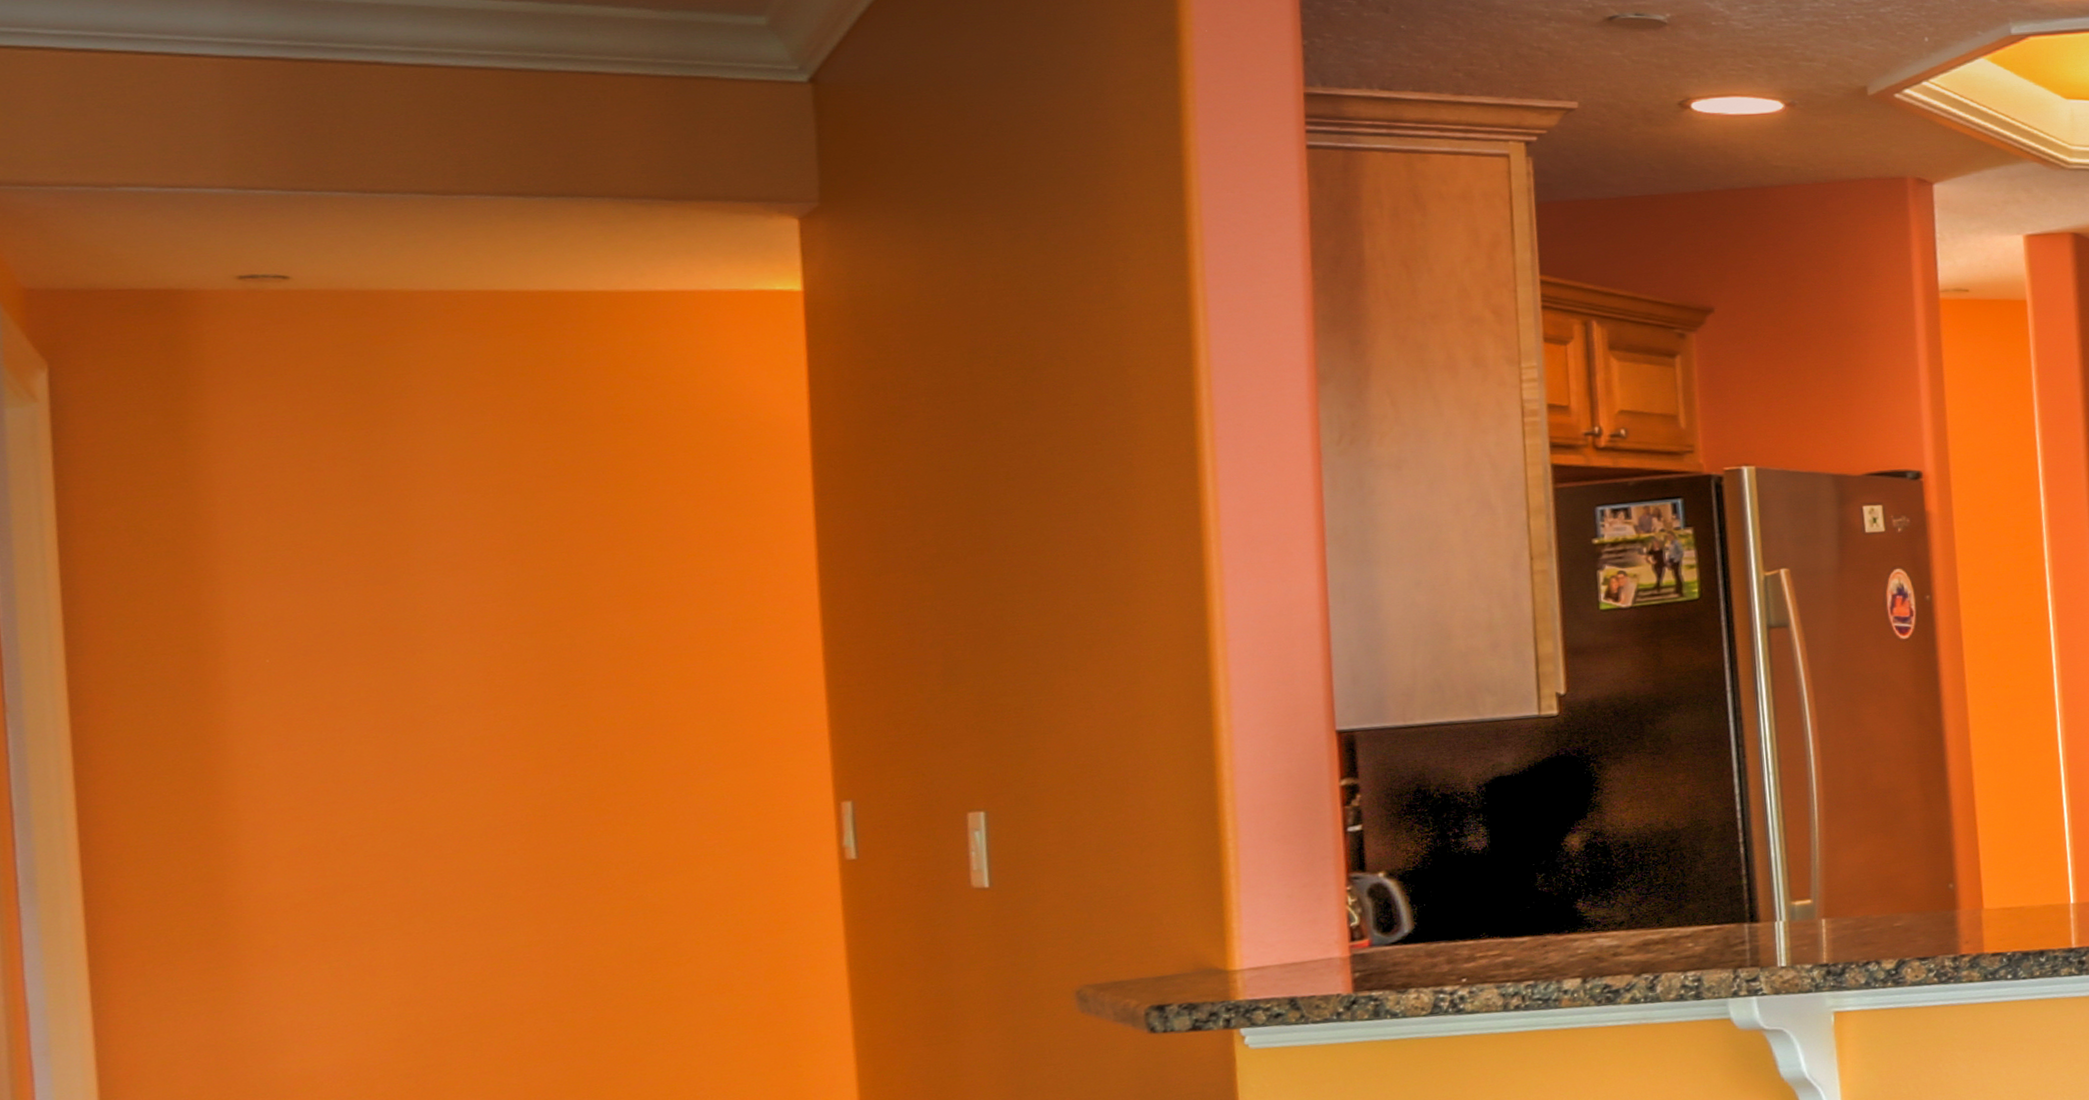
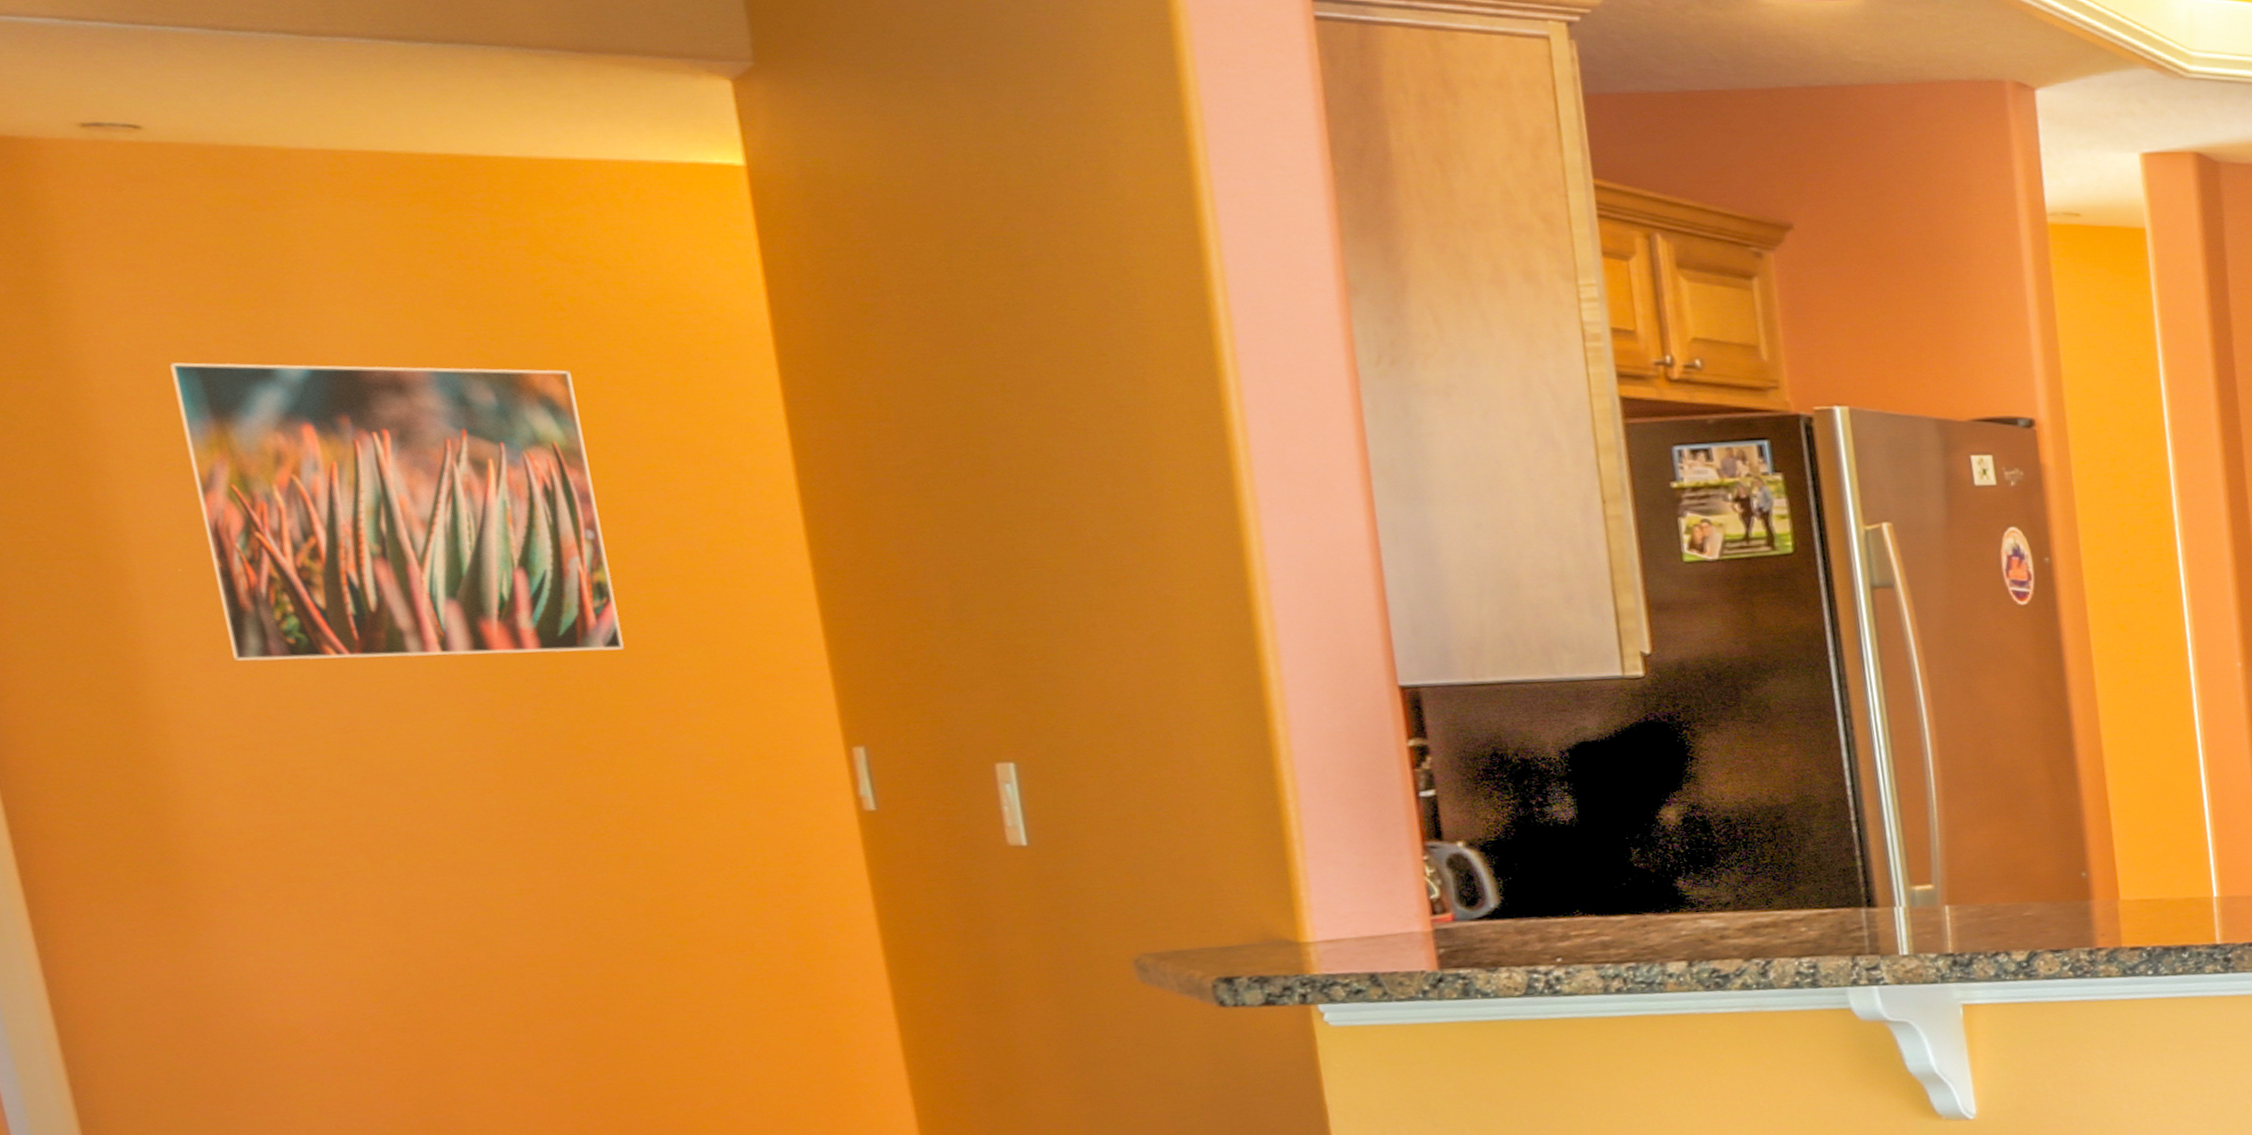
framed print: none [284,473,649,742] -> present [169,362,625,662]

